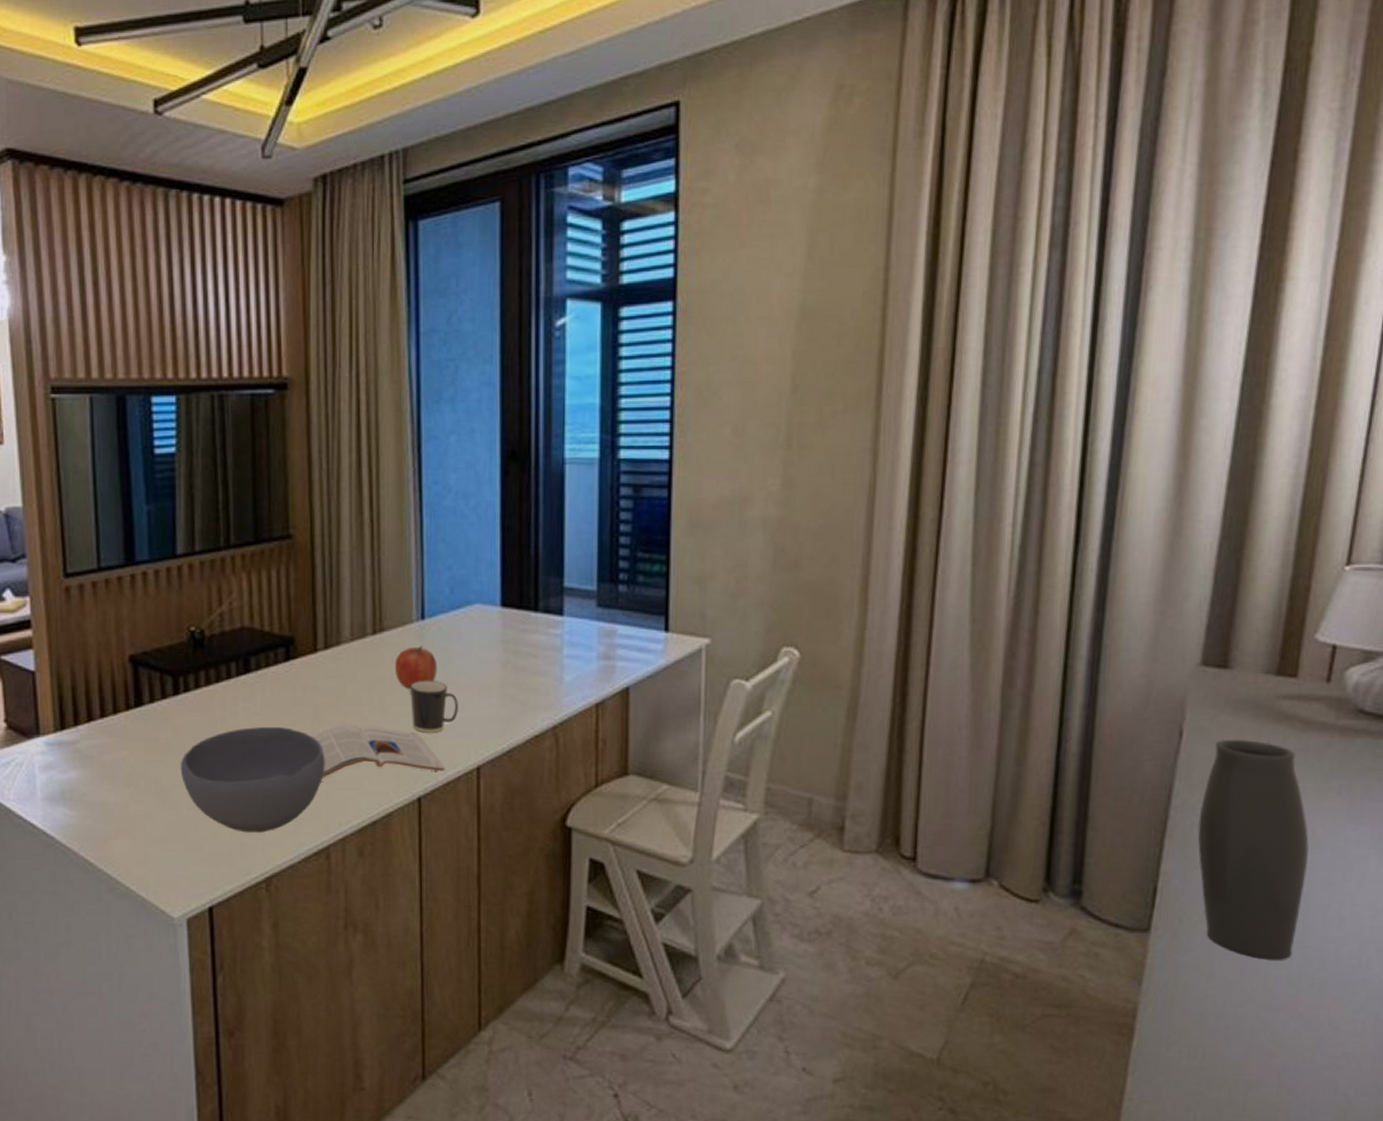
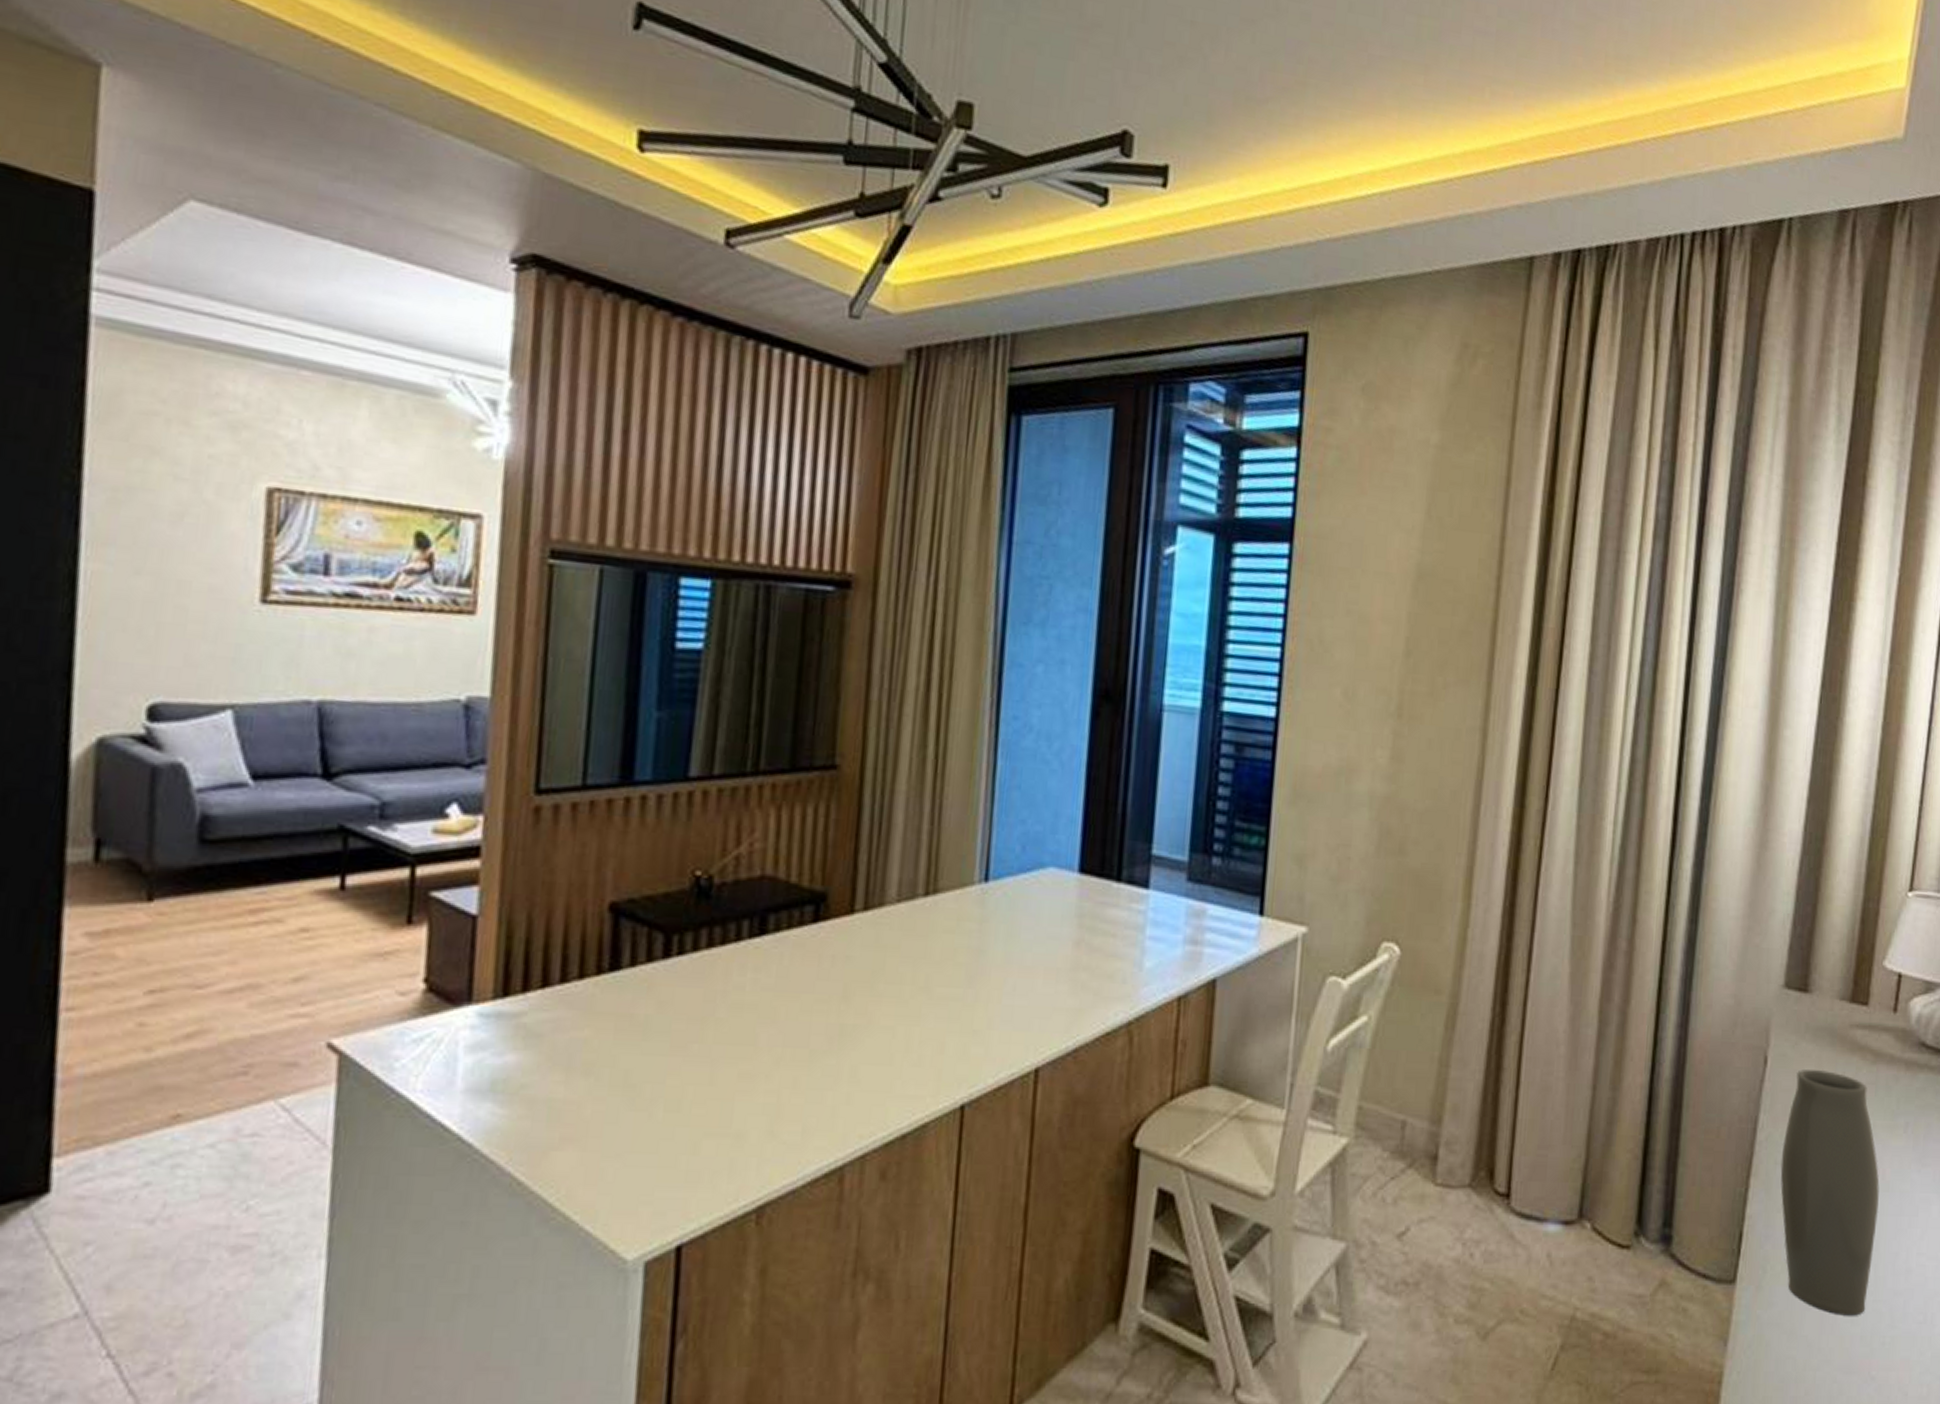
decorative bowl: present [180,727,325,833] -> none [659,1005,851,1146]
magazine: present [309,722,445,779] -> none [833,1004,997,1076]
fruit: present [395,646,438,689] -> none [947,914,999,967]
mug: present [410,681,458,733] -> none [962,957,1020,1024]

